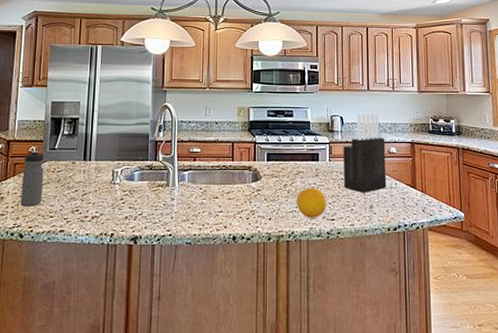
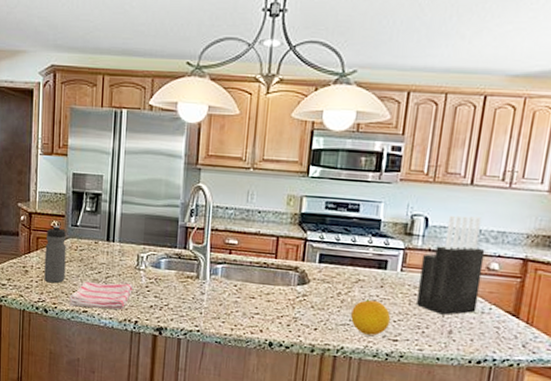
dish towel: none [45,198,109,227] -> present [69,281,133,310]

